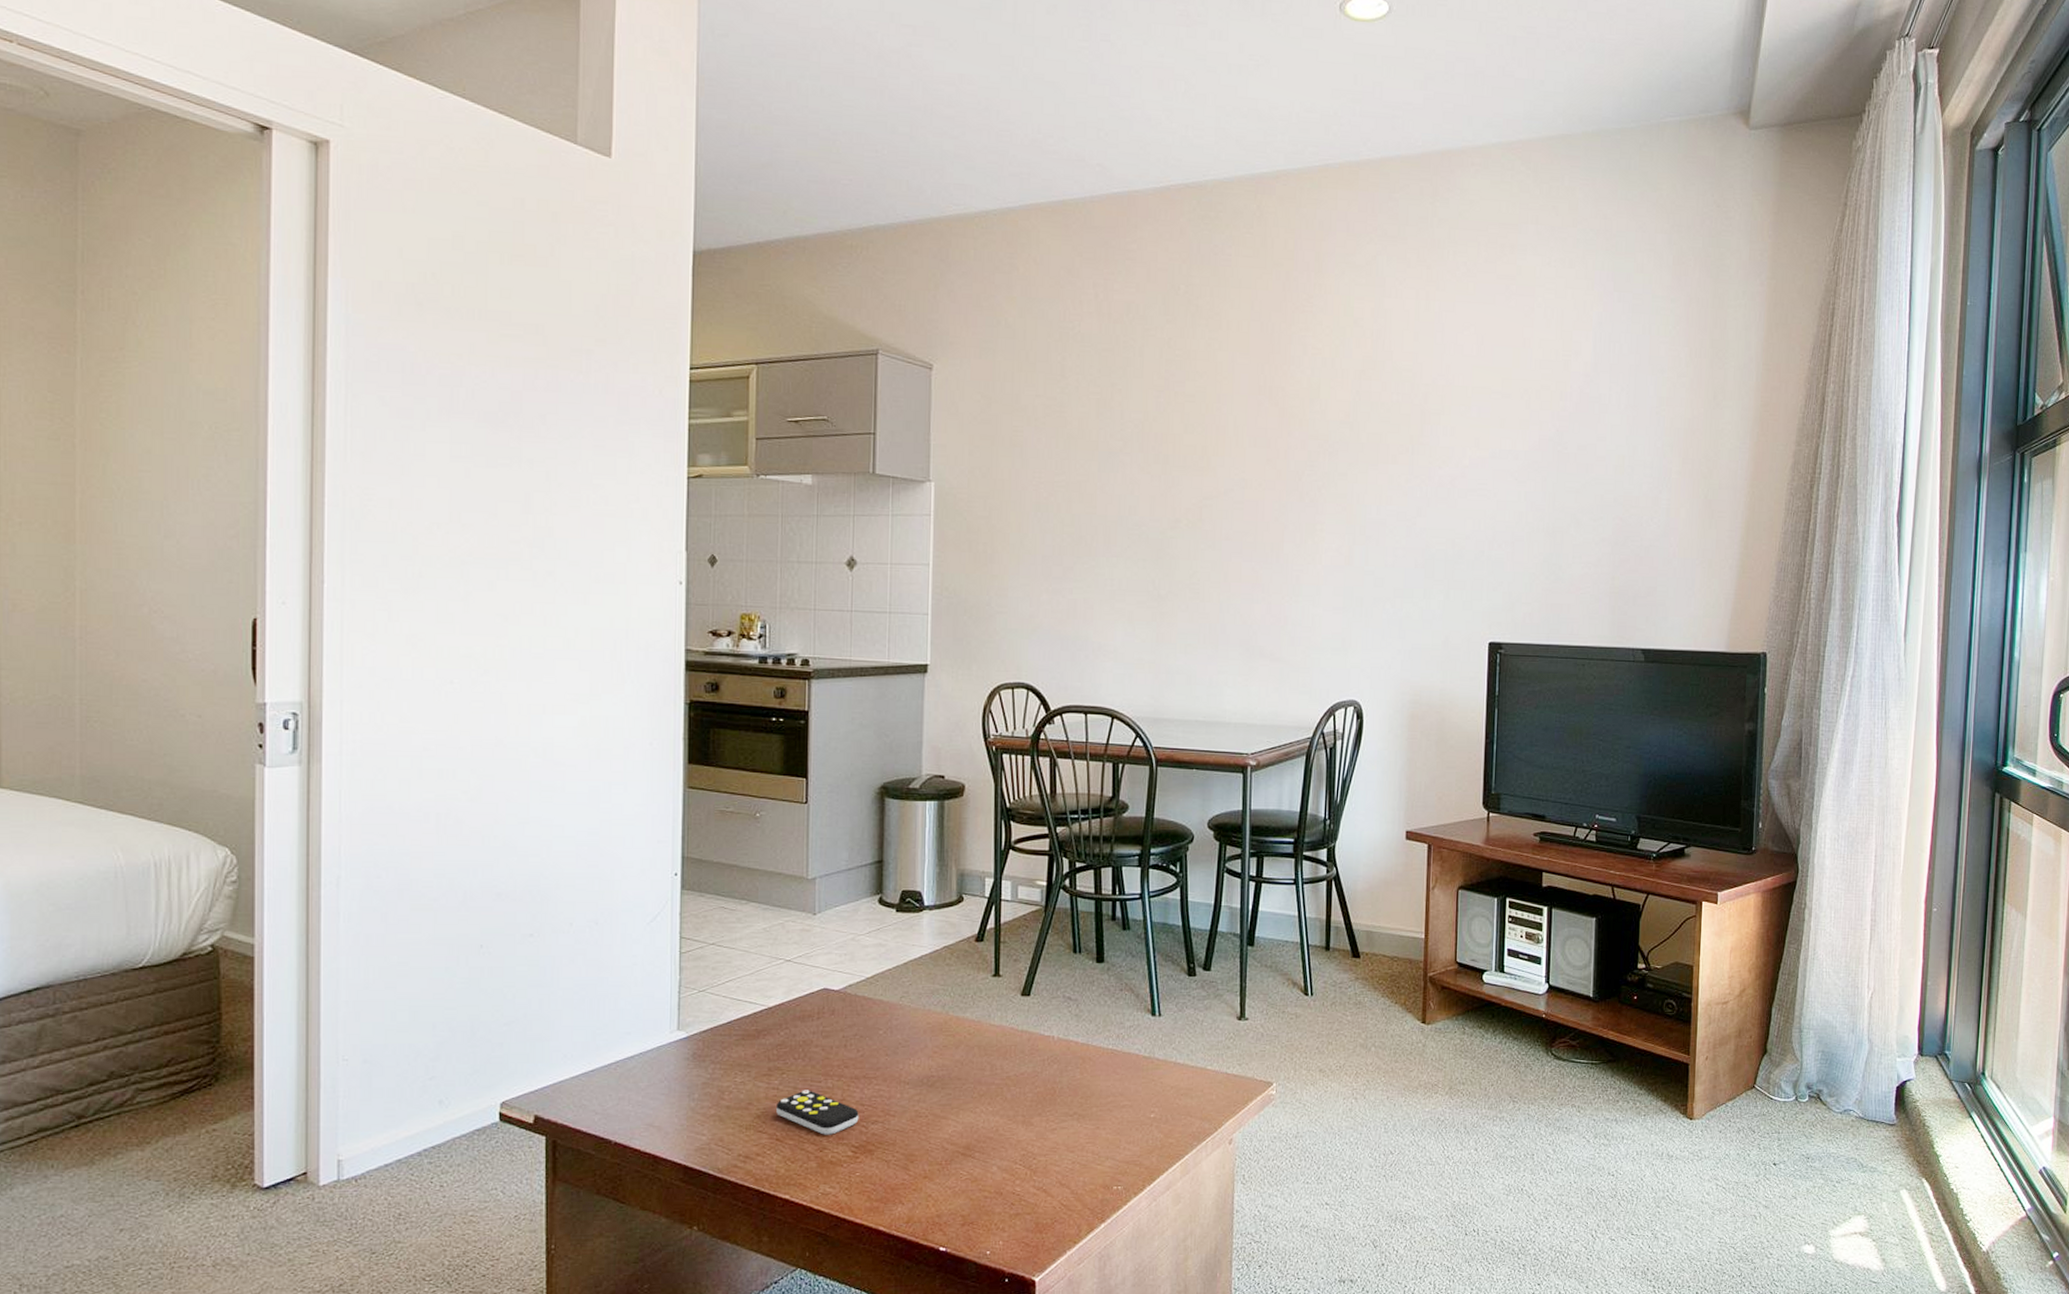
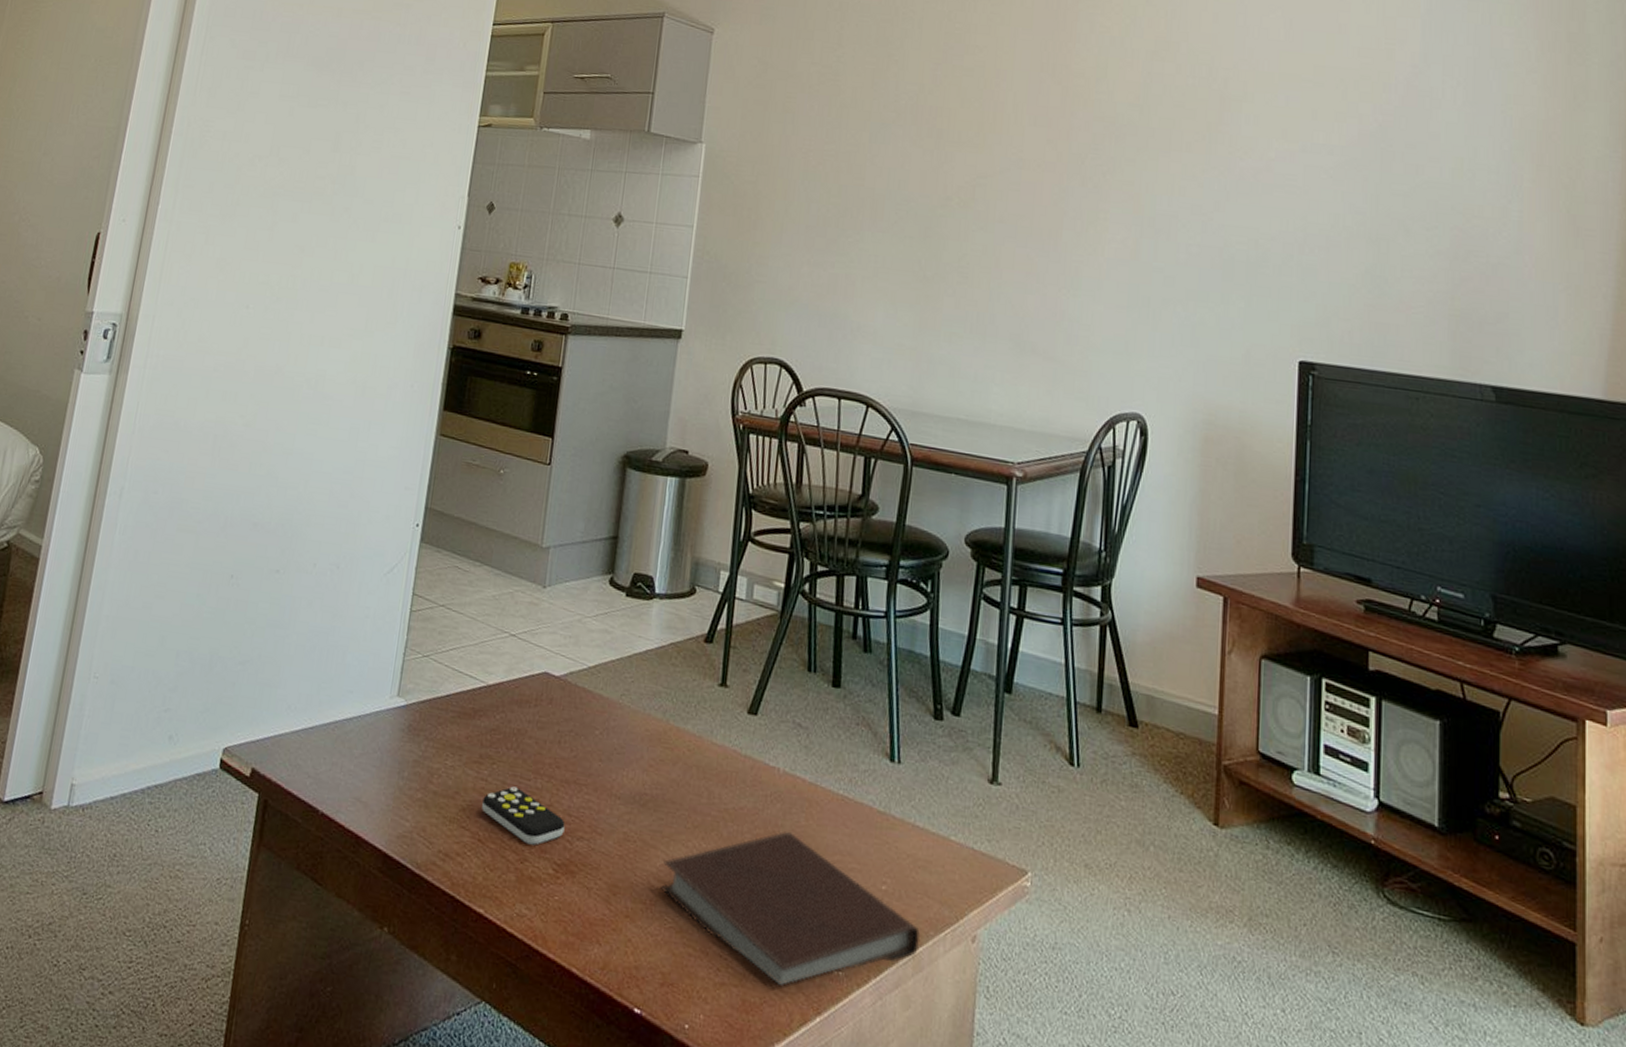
notebook: none [954,1086,1186,1206] -> present [661,832,921,985]

